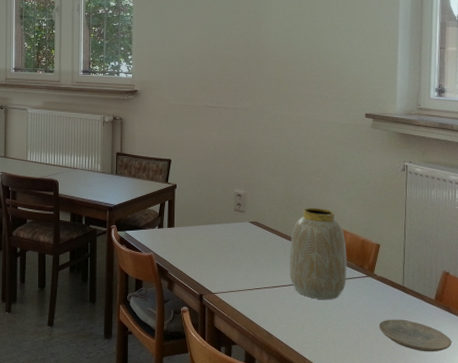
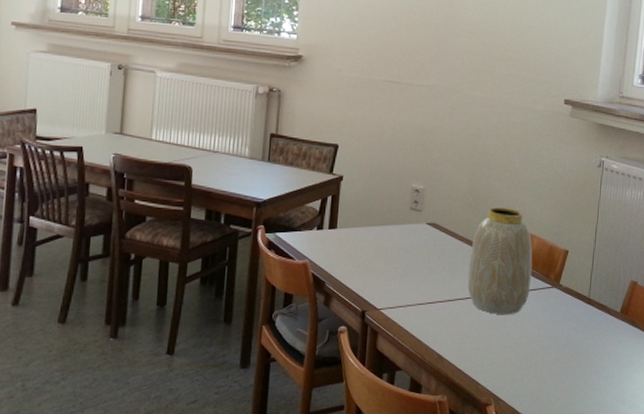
plate: present [378,319,451,352] -> none [560,335,633,371]

